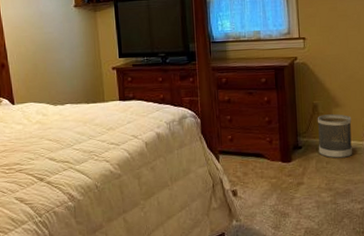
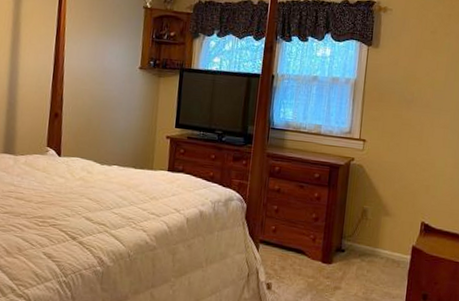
wastebasket: present [317,114,353,158] -> none [361,221,400,269]

